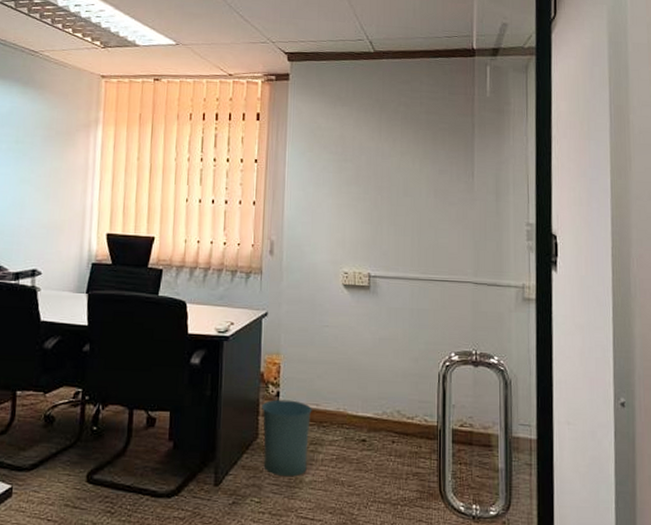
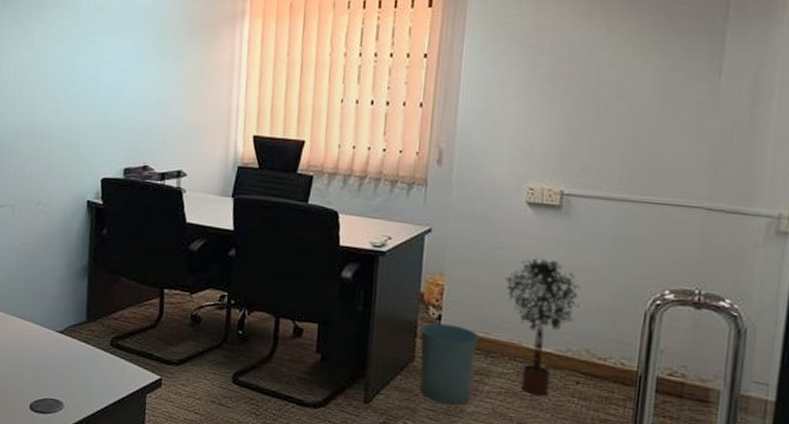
potted tree: none [330,333,390,458] -> present [505,258,581,396]

